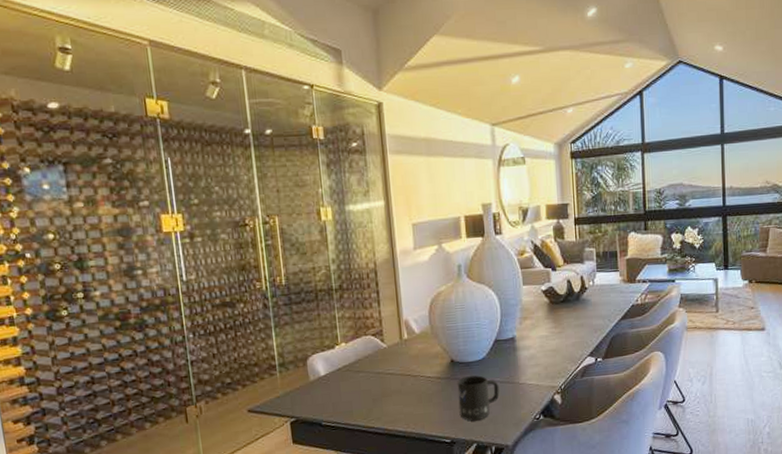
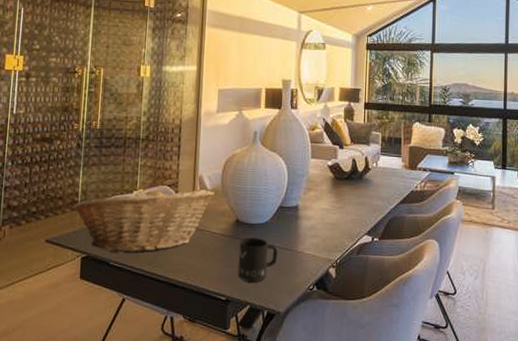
fruit basket: none [270,333,424,411] -> present [72,186,214,253]

